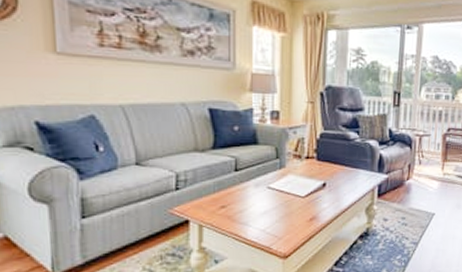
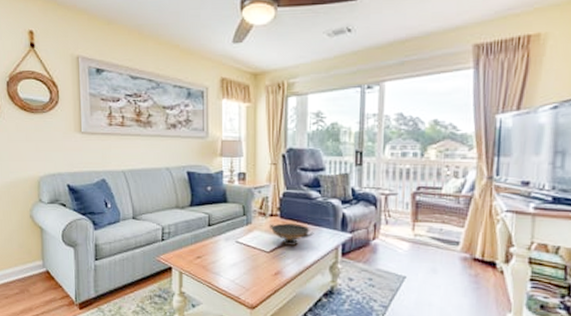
decorative bowl: none [305,166,352,189] -> present [270,223,314,246]

